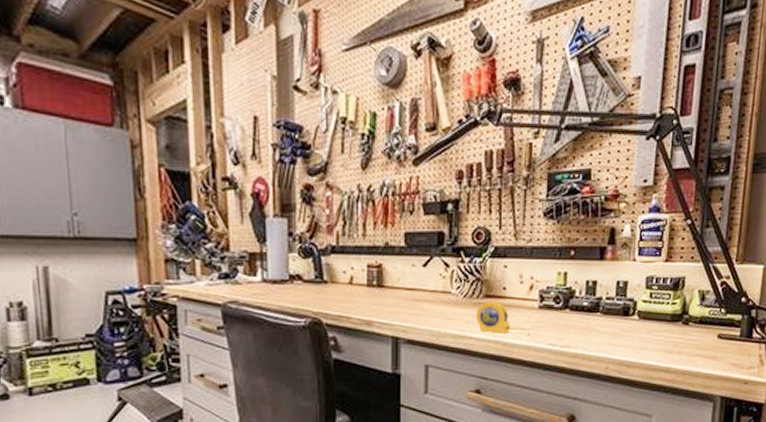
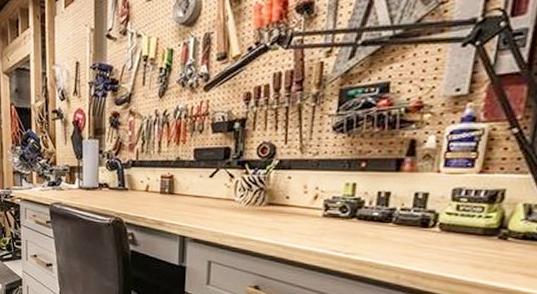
tape measure: present [476,300,530,337] -> none [258,208,312,243]

